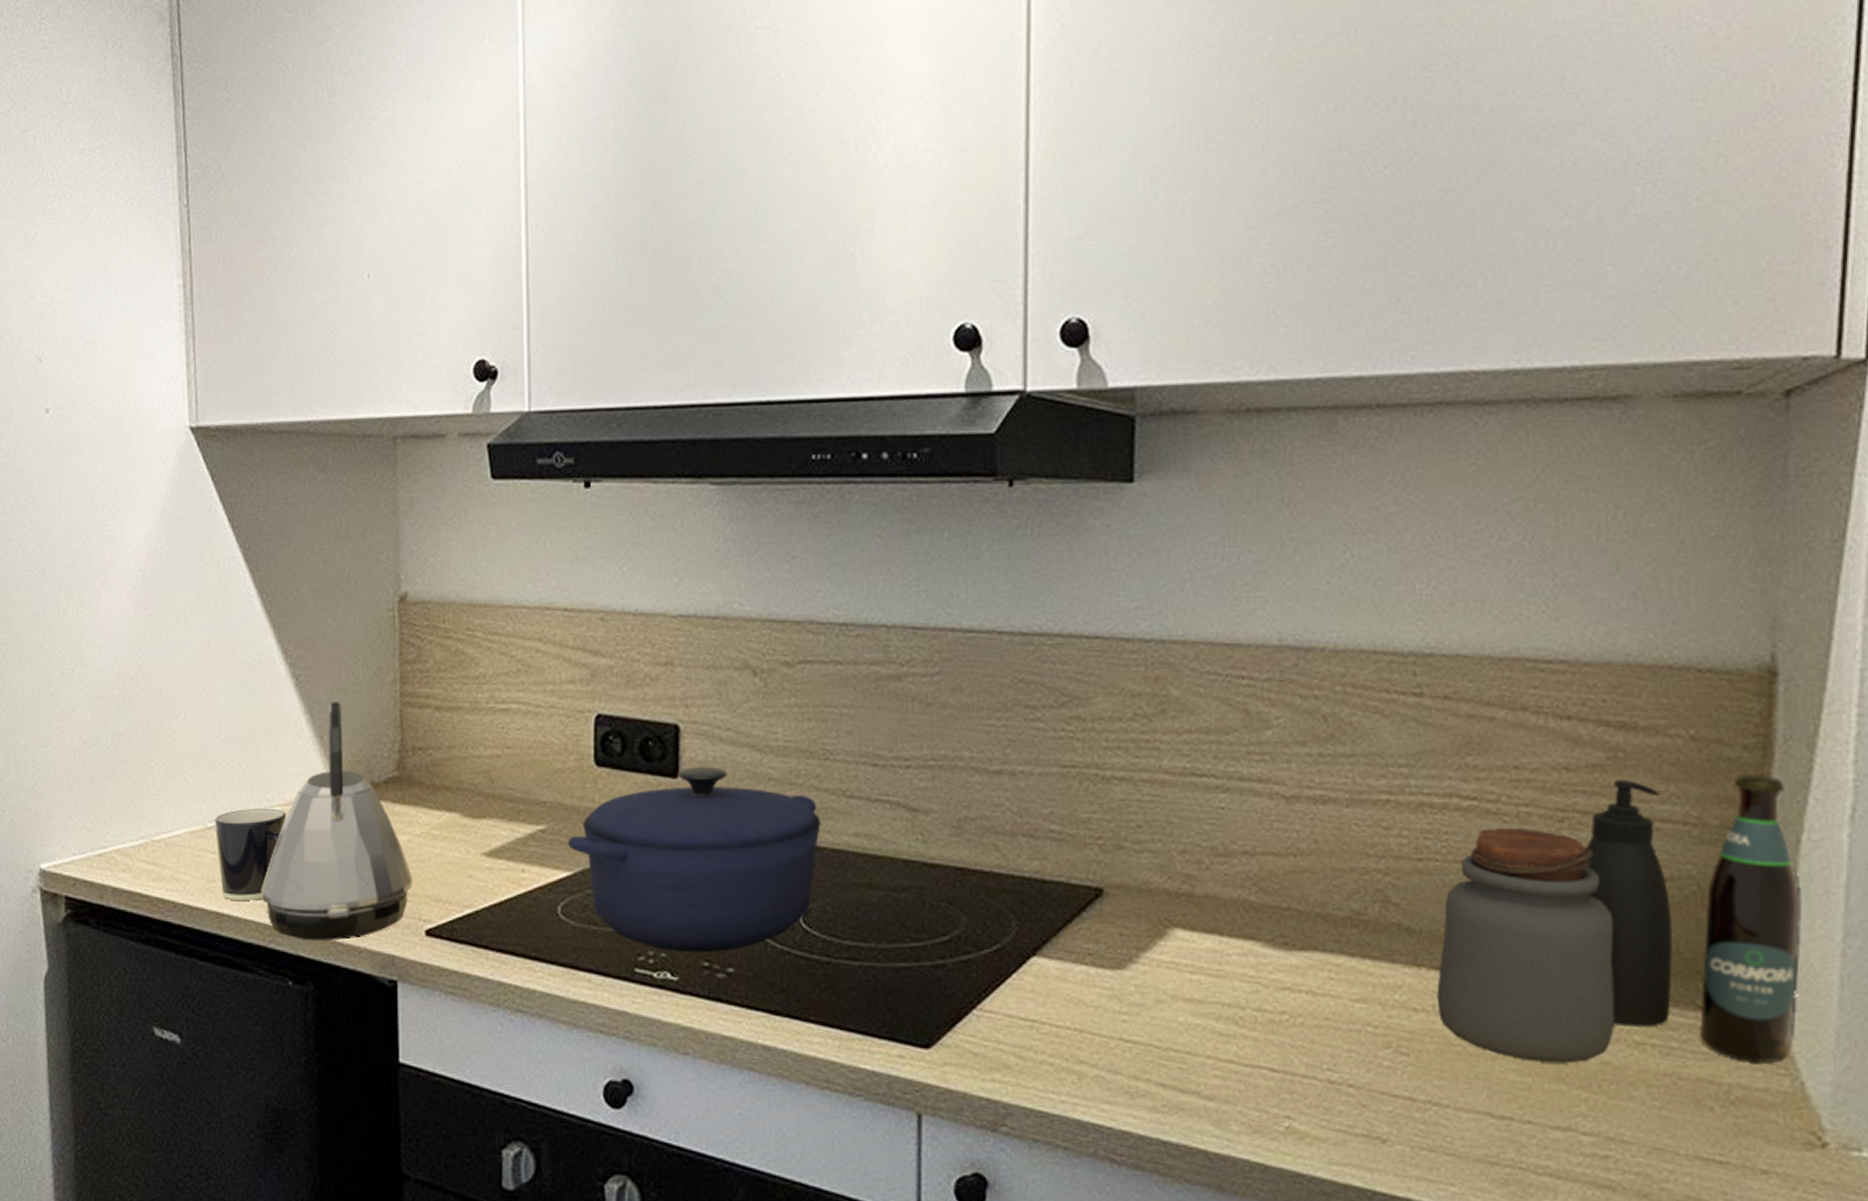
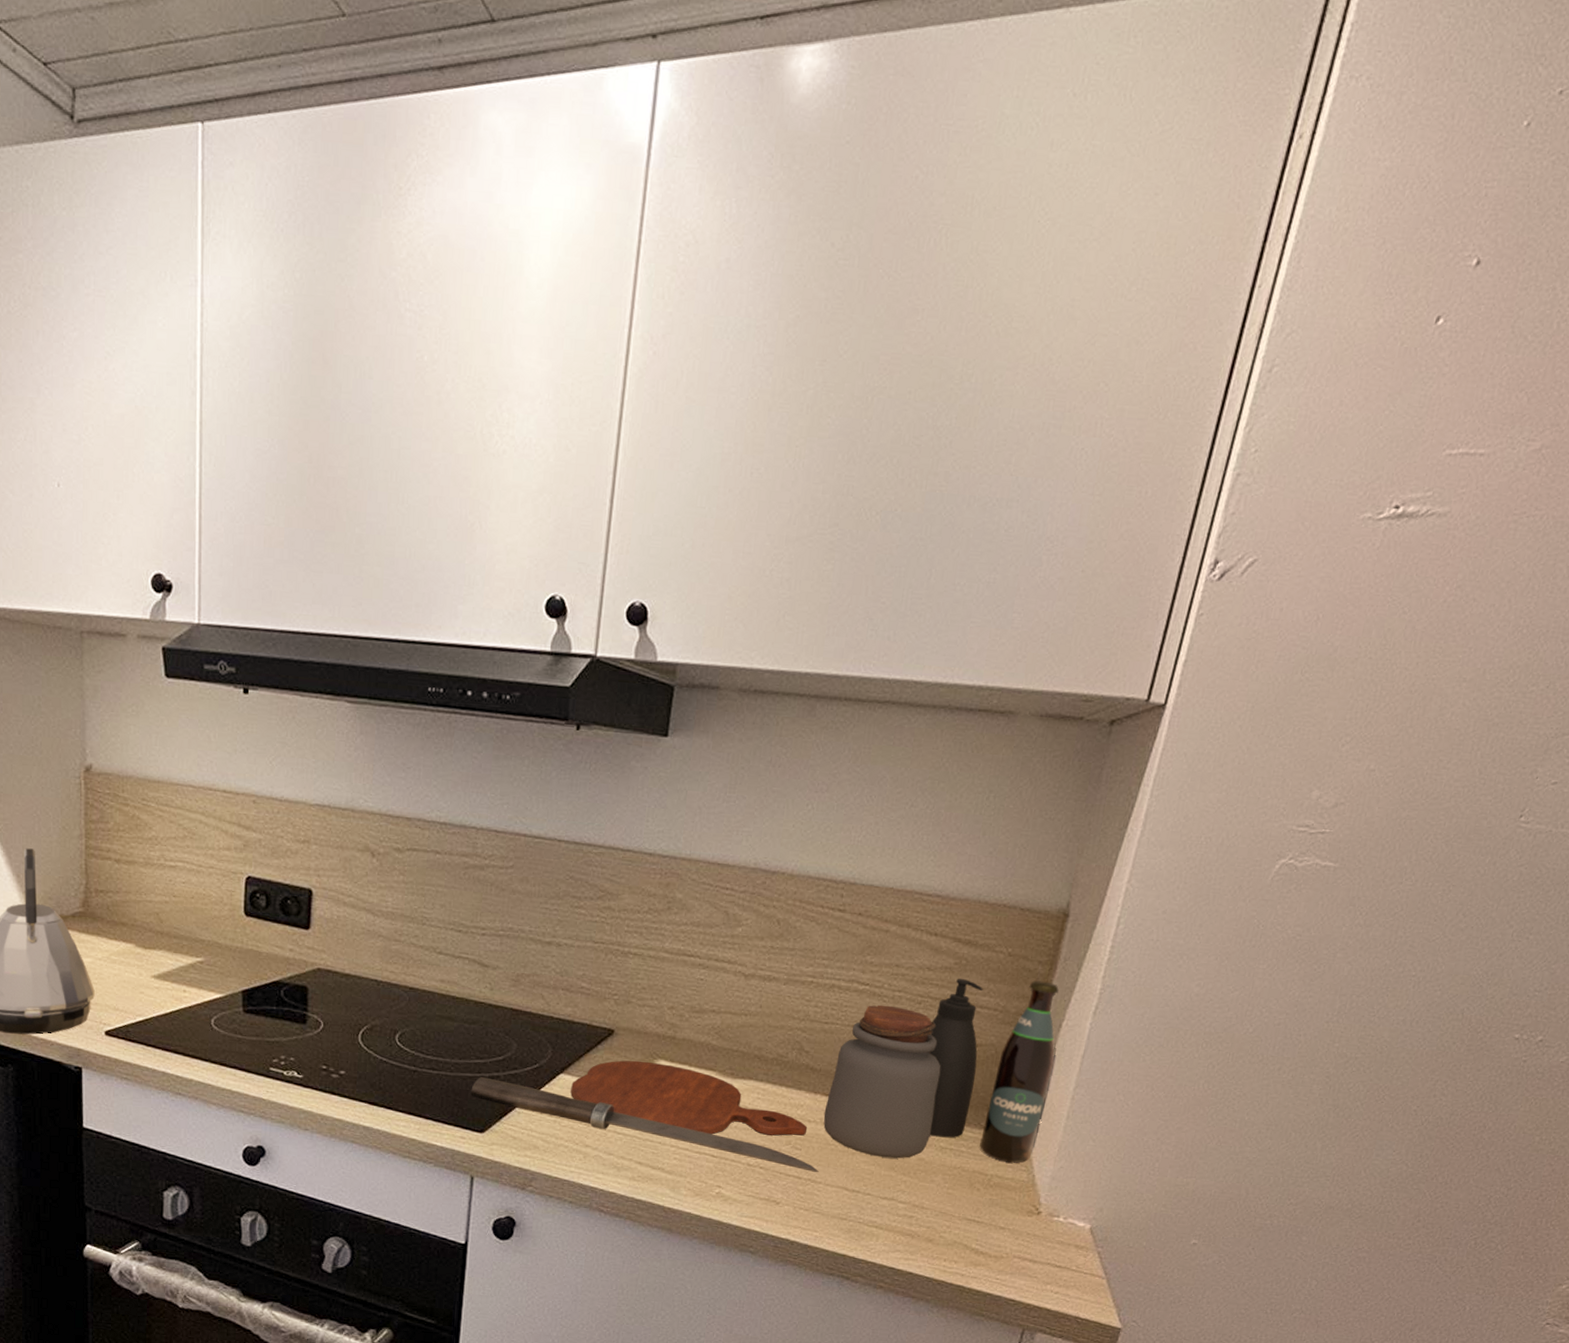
cooking pot: present [568,766,821,953] -> none [221,922,416,1059]
knife: none [908,967,1442,1091] -> present [471,1077,819,1173]
cutting board: none [1049,931,1415,1037] -> present [570,1060,808,1136]

